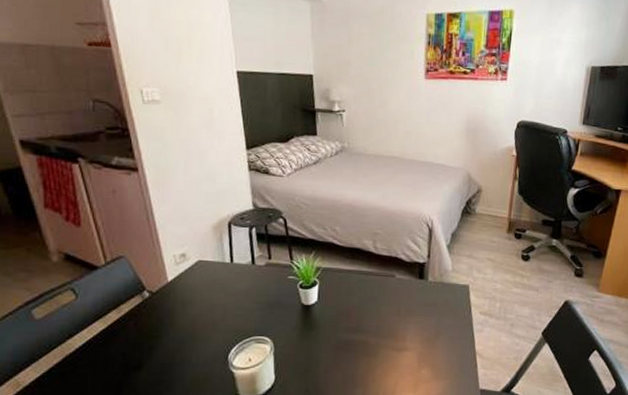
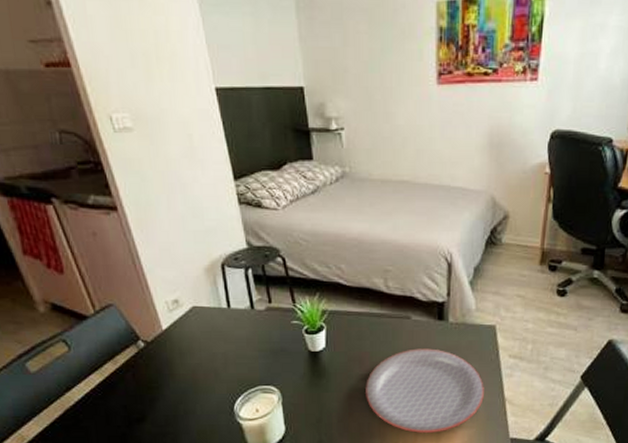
plate: none [351,304,458,383] -> present [366,348,484,433]

